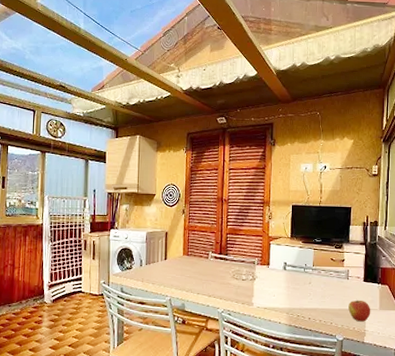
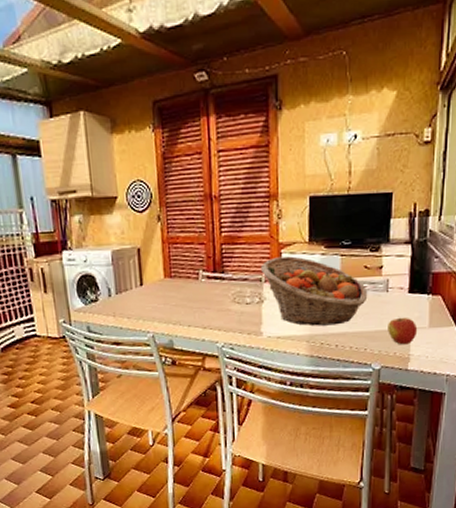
fruit basket: none [255,247,333,302] -> present [261,256,368,326]

